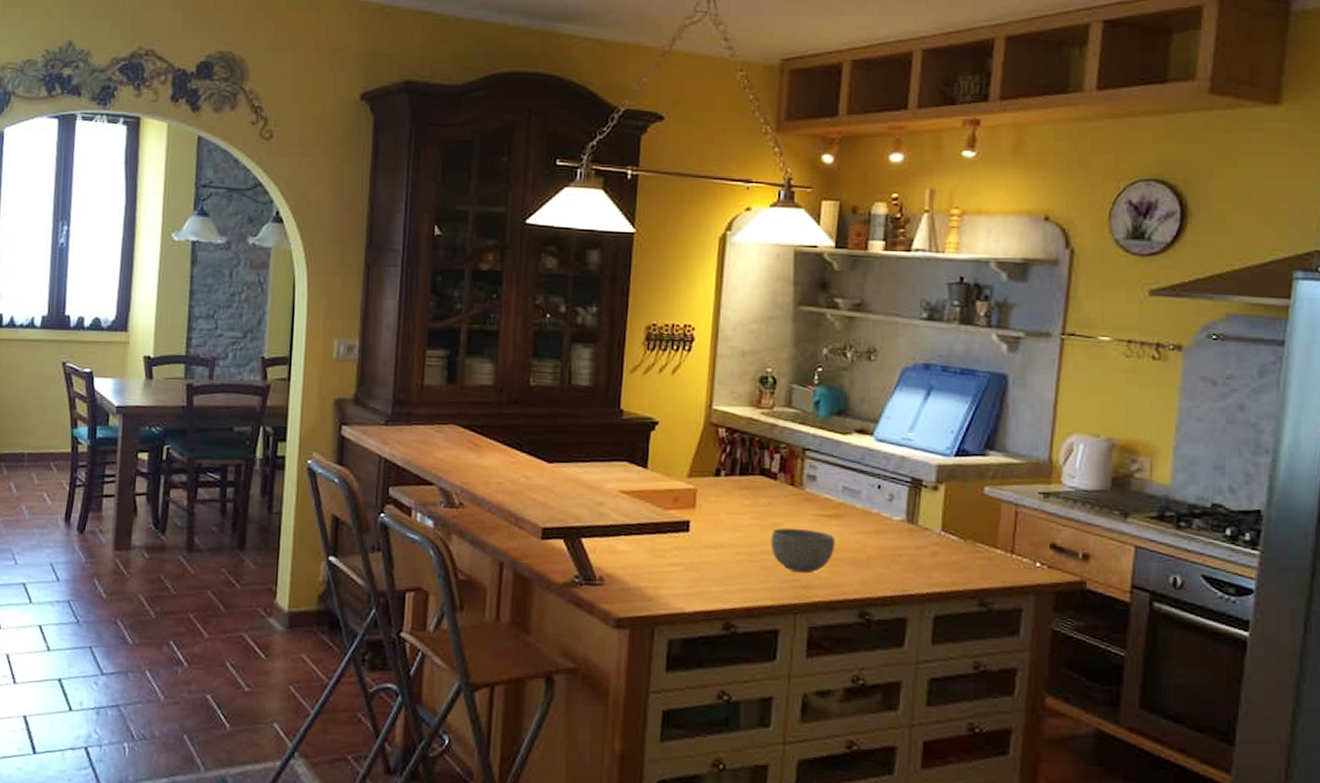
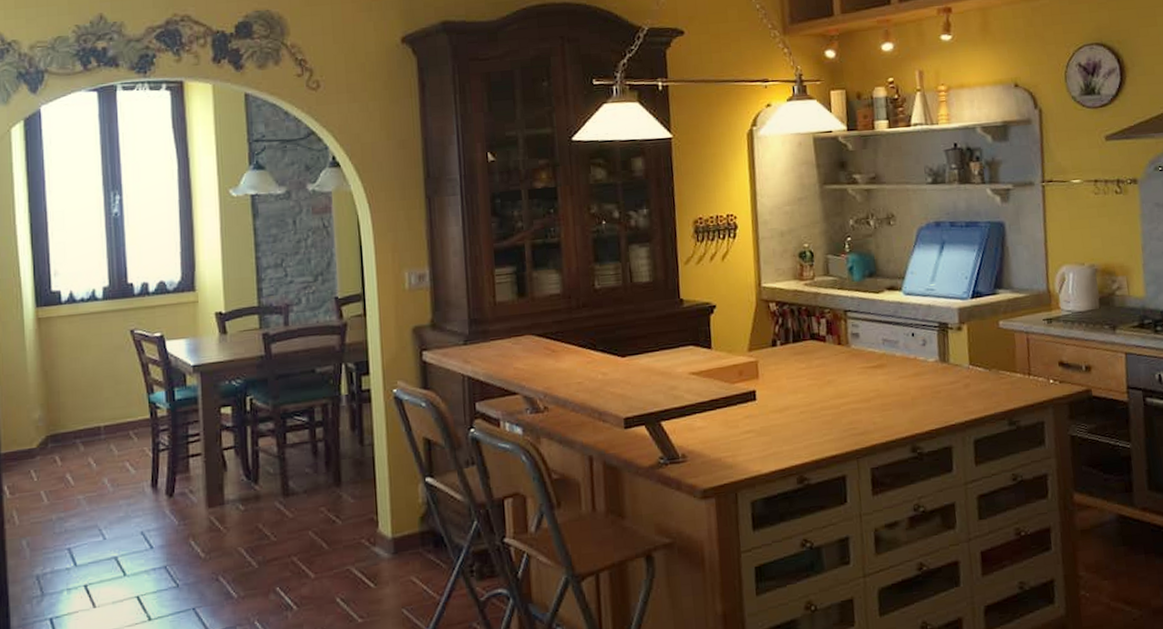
bowl: present [770,528,836,574] -> none [827,381,884,422]

